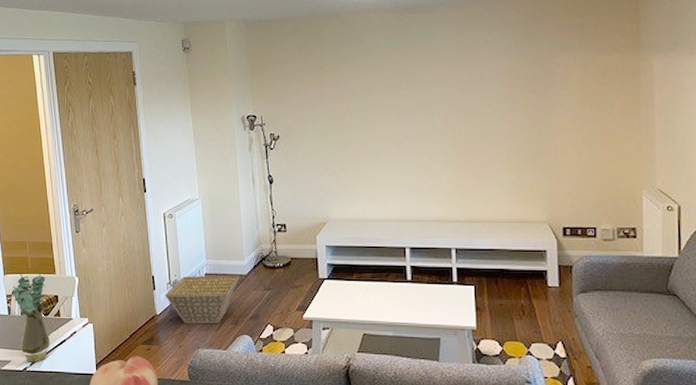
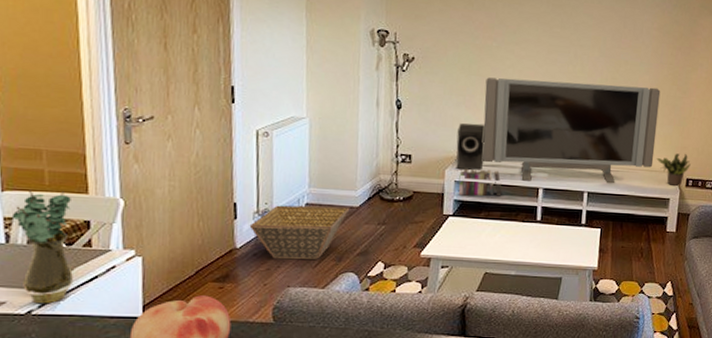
speaker: none [323,190,351,235] -> present [456,123,486,171]
books: none [329,233,371,259] -> present [458,169,502,197]
television: none [343,135,522,241] -> present [482,77,661,184]
potted plant: none [525,201,565,236] -> present [656,153,691,186]

